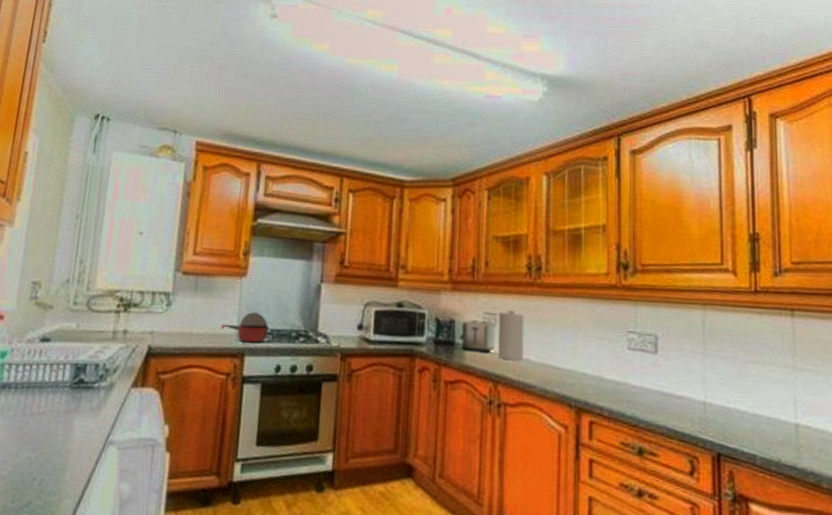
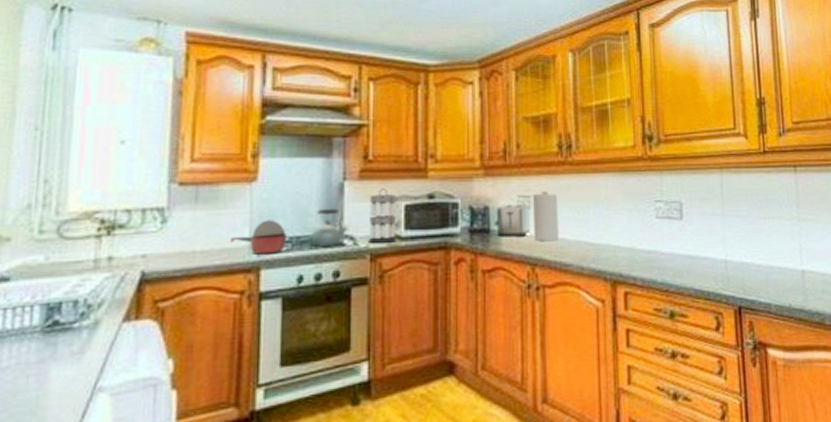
kettle: none [289,307,324,343] -> present [311,209,350,248]
spice rack: none [340,292,368,345] -> present [369,187,397,243]

